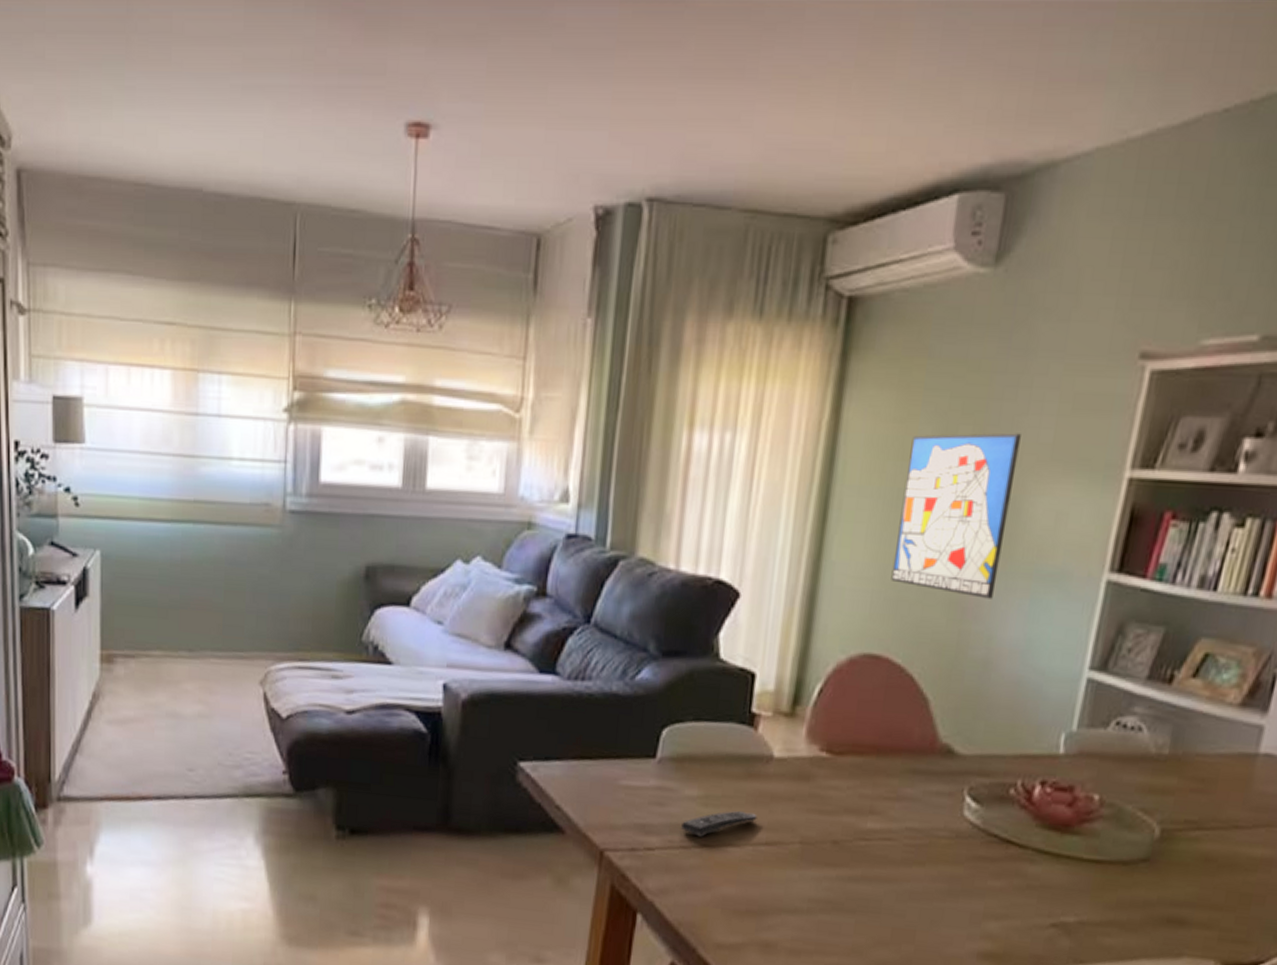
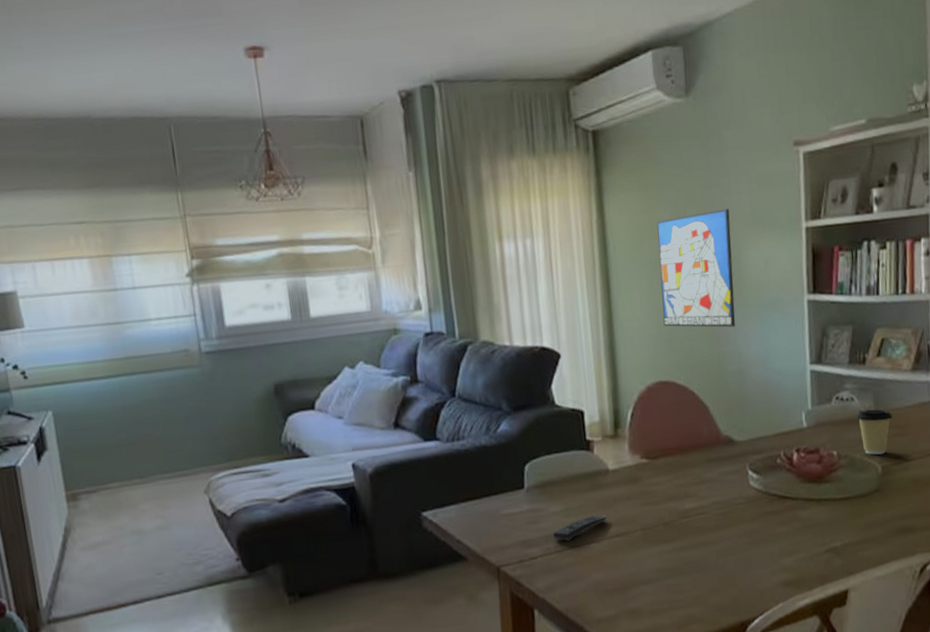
coffee cup: none [1139,745,1195,813] -> present [856,409,892,455]

